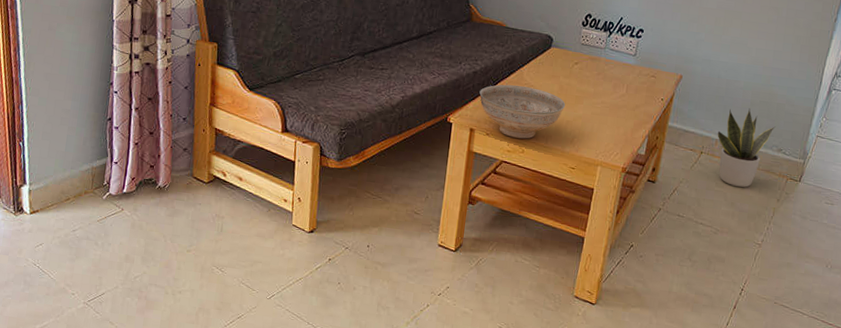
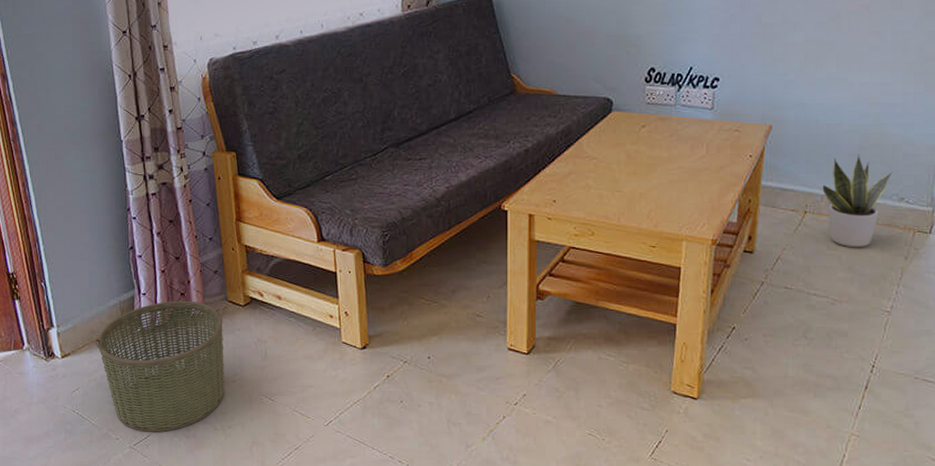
basket: none [63,171,188,292] -> present [94,300,225,432]
decorative bowl: present [479,84,566,139] -> none [534,160,637,219]

